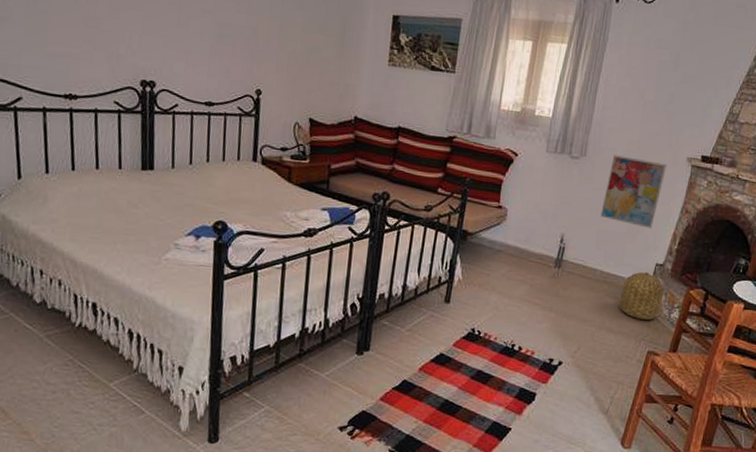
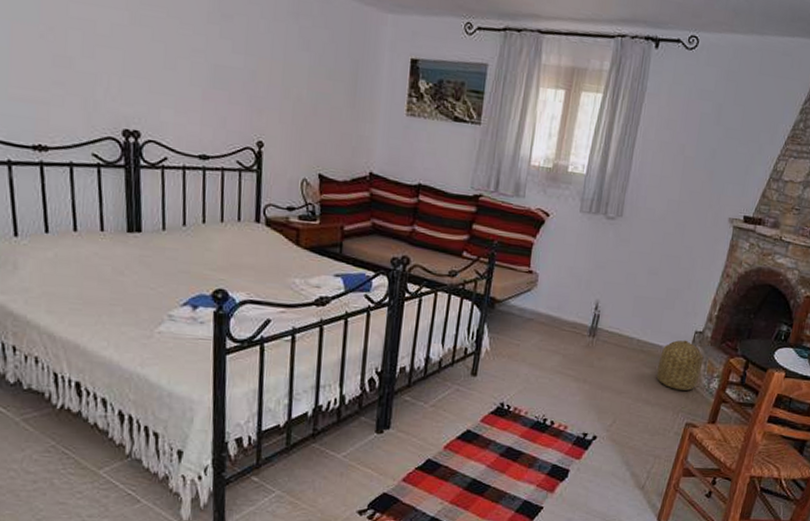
wall art: present [600,155,667,229] -> none [637,215,708,294]

